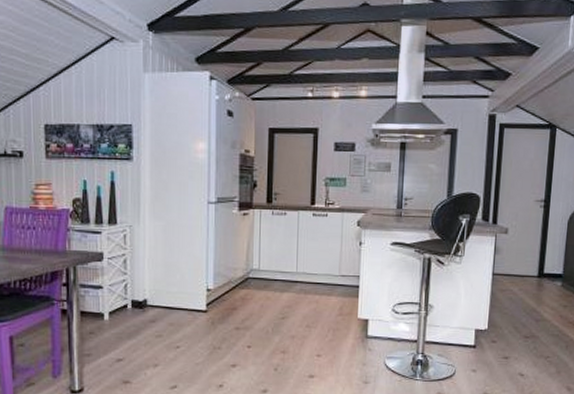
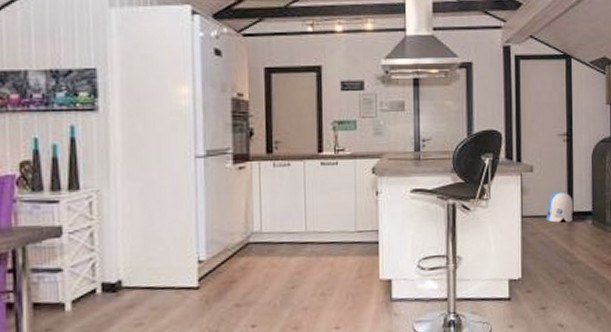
sun visor: none [516,253,544,282] -> present [546,190,573,223]

